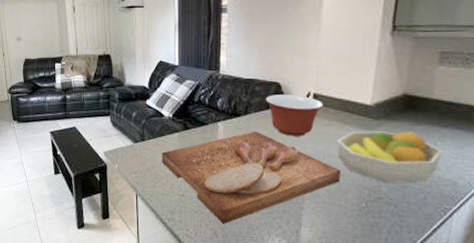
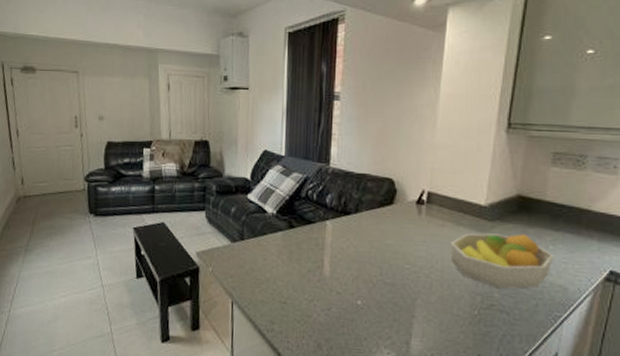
cutting board: present [161,131,341,224] -> none [262,231,454,335]
mixing bowl: present [265,94,324,137] -> none [377,191,438,238]

